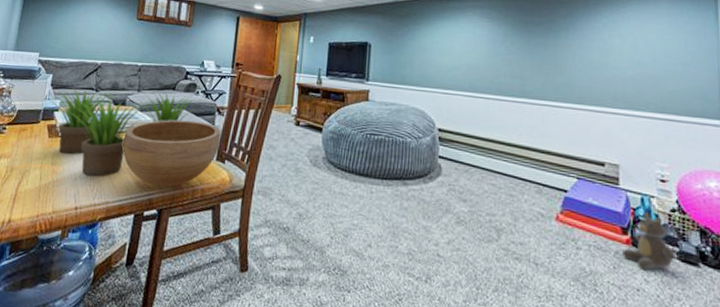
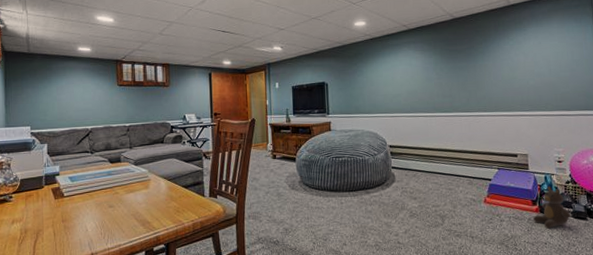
plant: present [43,87,196,176] -> none [43,146,184,226]
bowl: present [122,120,221,188] -> none [124,167,210,226]

